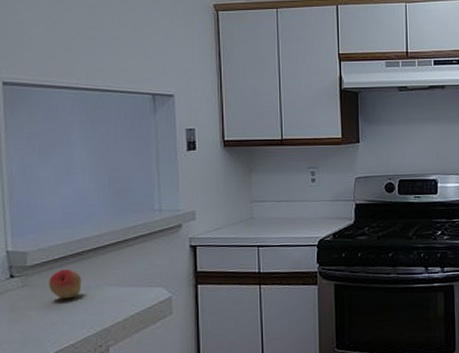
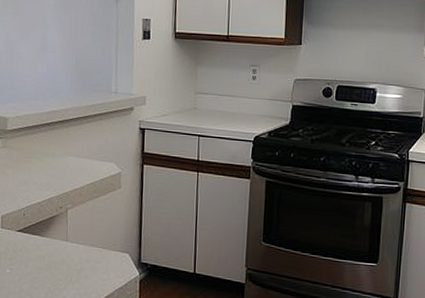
fruit: present [49,269,82,299] -> none [23,136,49,163]

